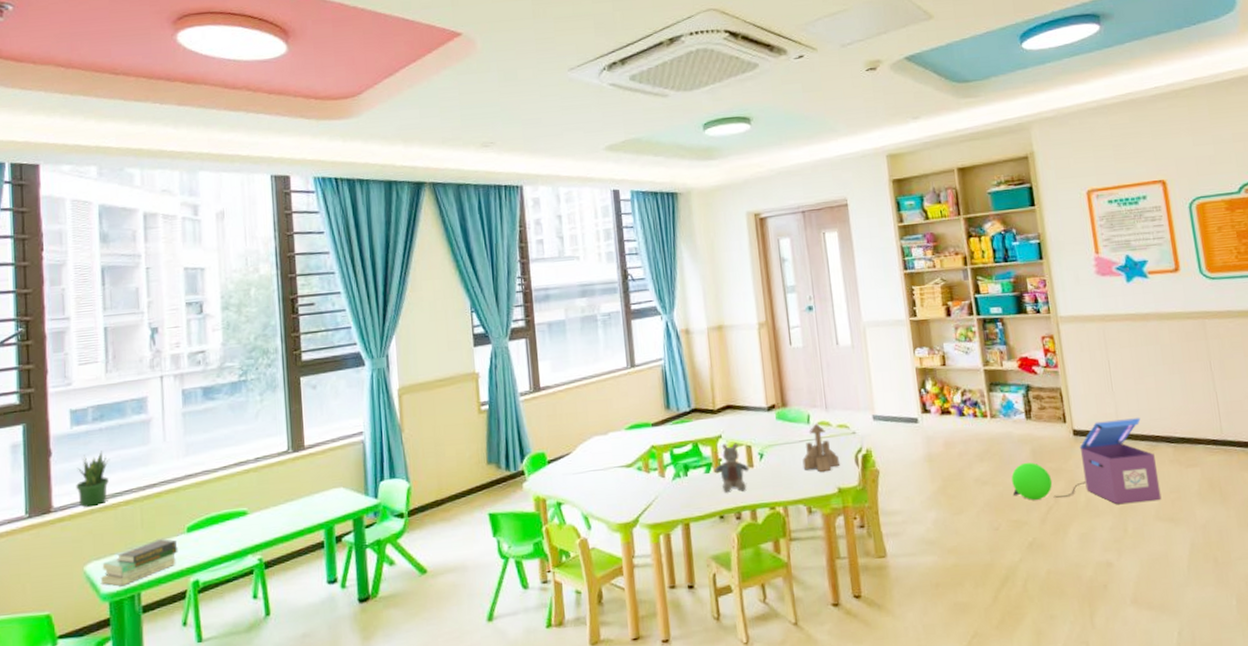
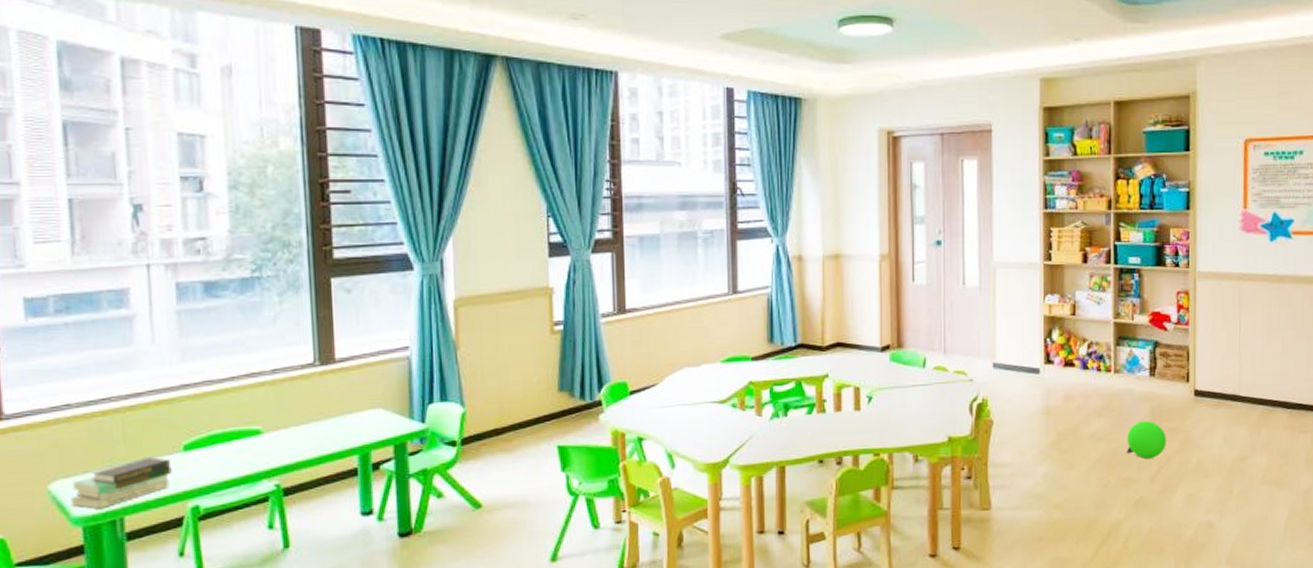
planter: present [76,450,110,508] -> none [34,349,80,417]
stuffed animal: present [714,443,750,492] -> none [817,383,856,435]
building blocks: present [802,423,839,472] -> none [913,367,952,419]
toy box: present [1053,418,1162,505] -> none [1166,381,1271,467]

